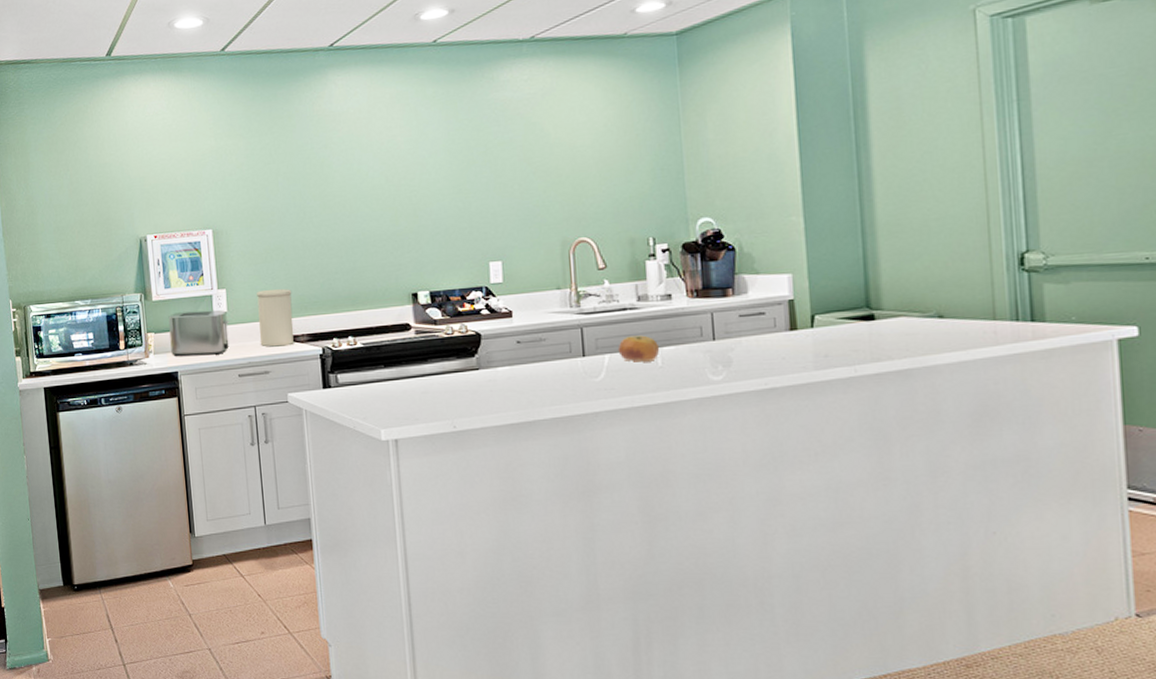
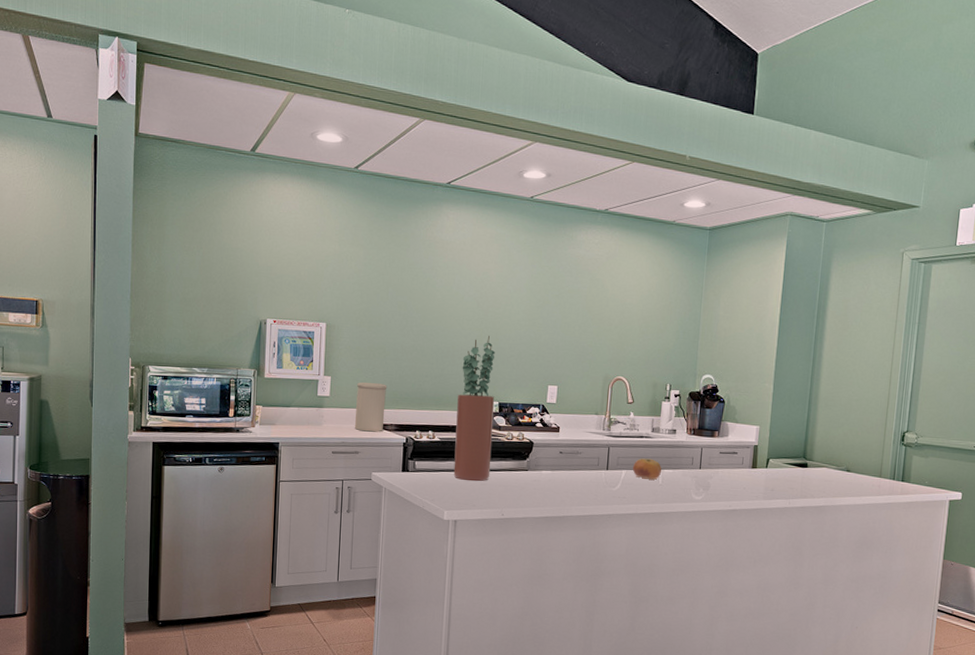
toaster: present [168,309,230,356] -> none [274,391,331,432]
vase: none [376,213,432,391] -> present [453,335,496,482]

